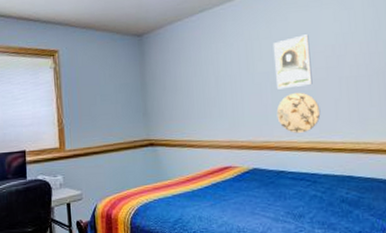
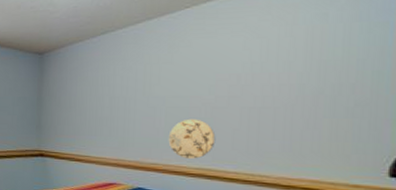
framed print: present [273,34,313,90] -> none [172,61,213,114]

